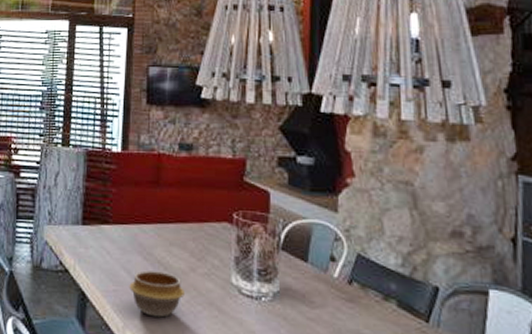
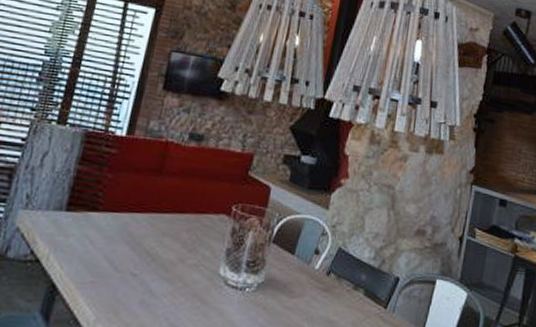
bowl: present [129,270,184,318] -> none [109,261,170,310]

